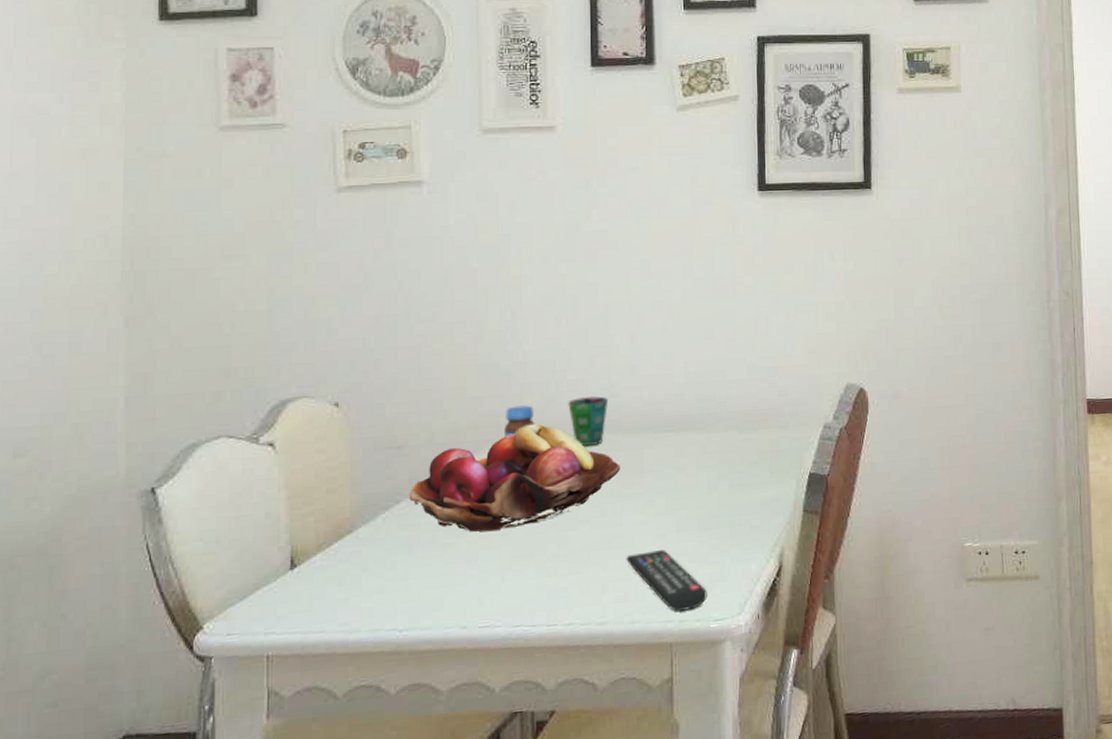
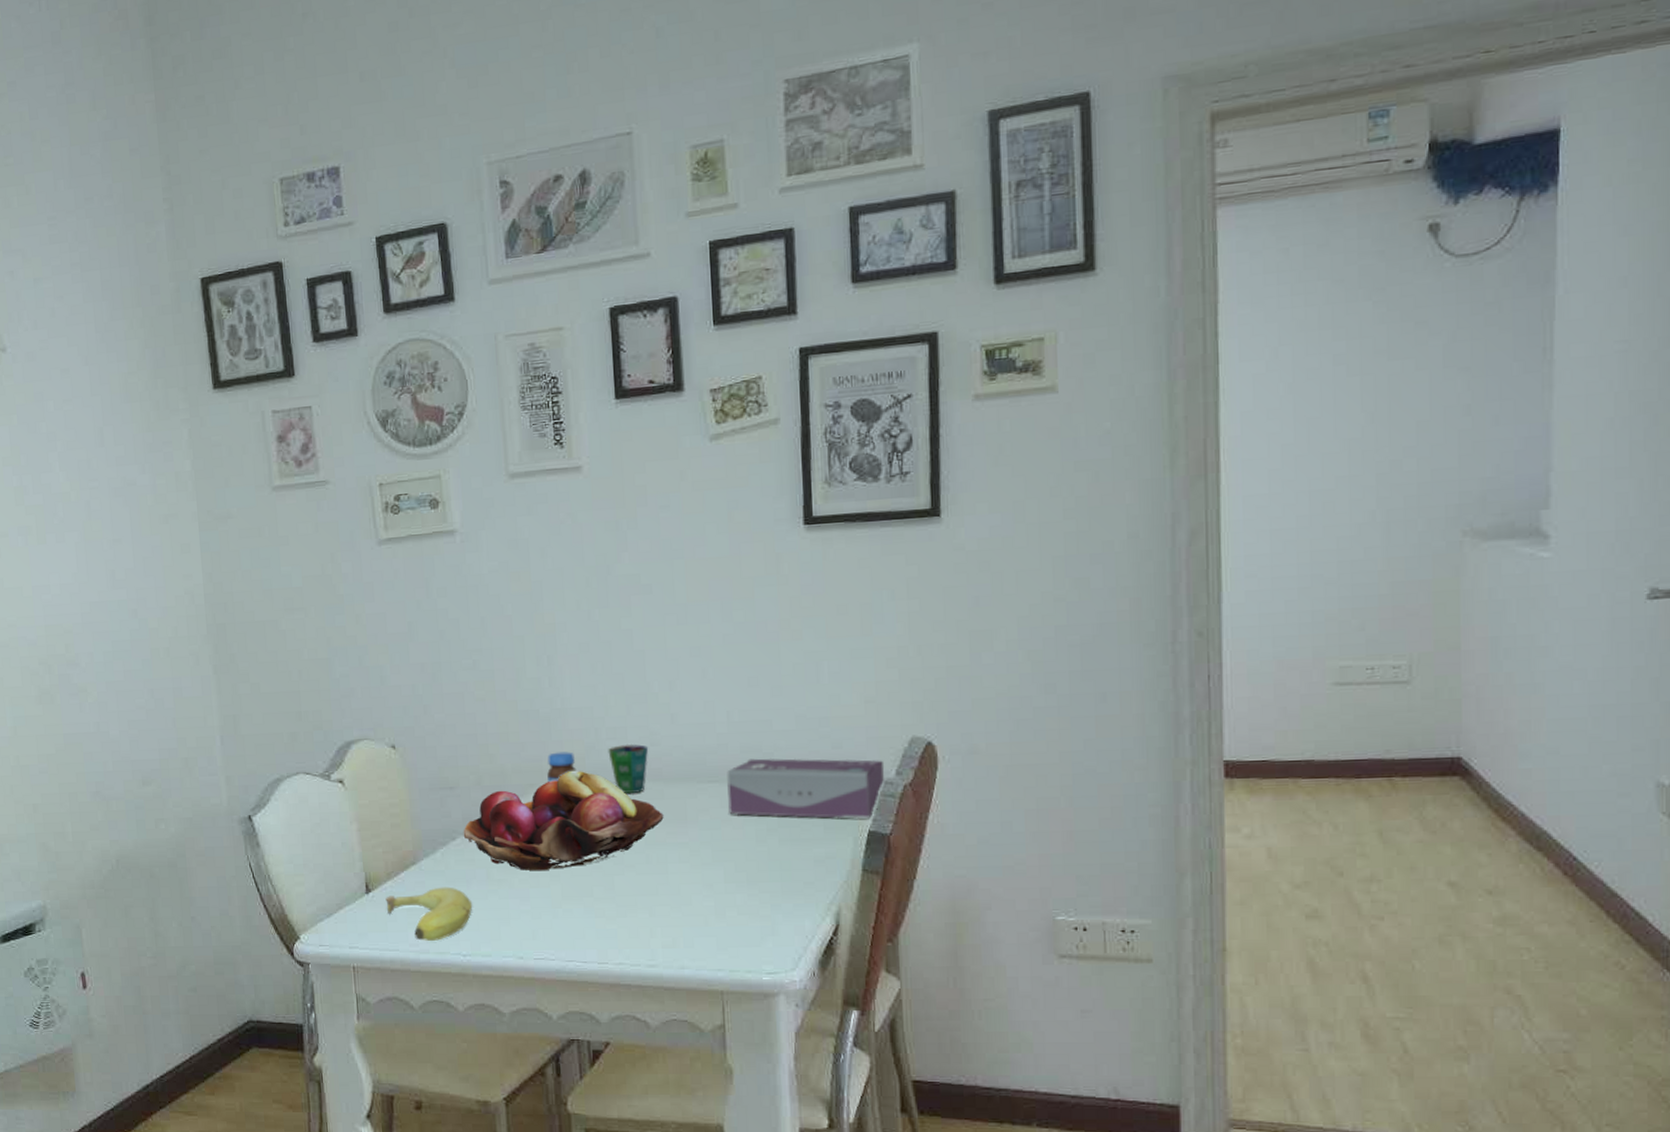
fruit: none [313,555,414,619] -> present [385,887,473,941]
remote control: present [626,550,707,611] -> none [673,900,759,961]
tissue box: none [683,406,824,464] -> present [727,758,886,819]

